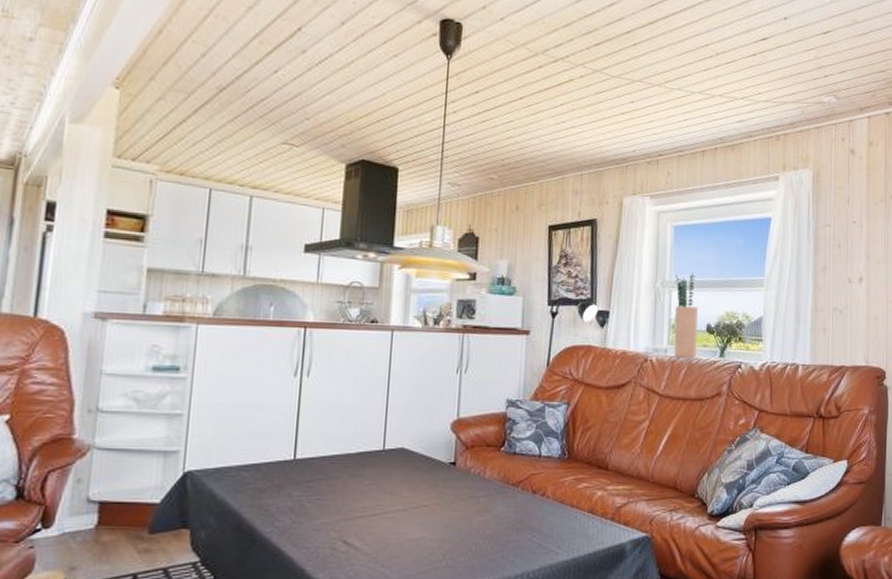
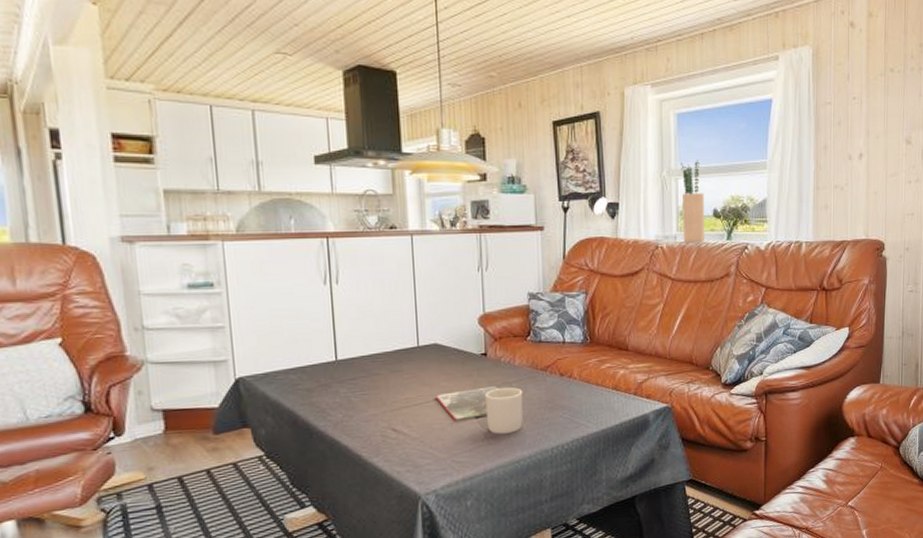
magazine: none [395,500,464,537] -> present [435,386,498,421]
mug: none [447,502,491,556] -> present [485,386,524,434]

